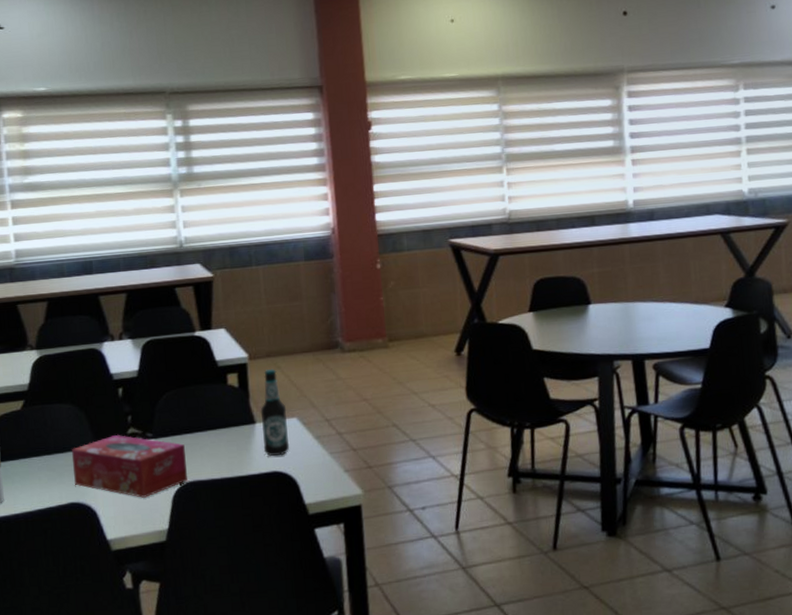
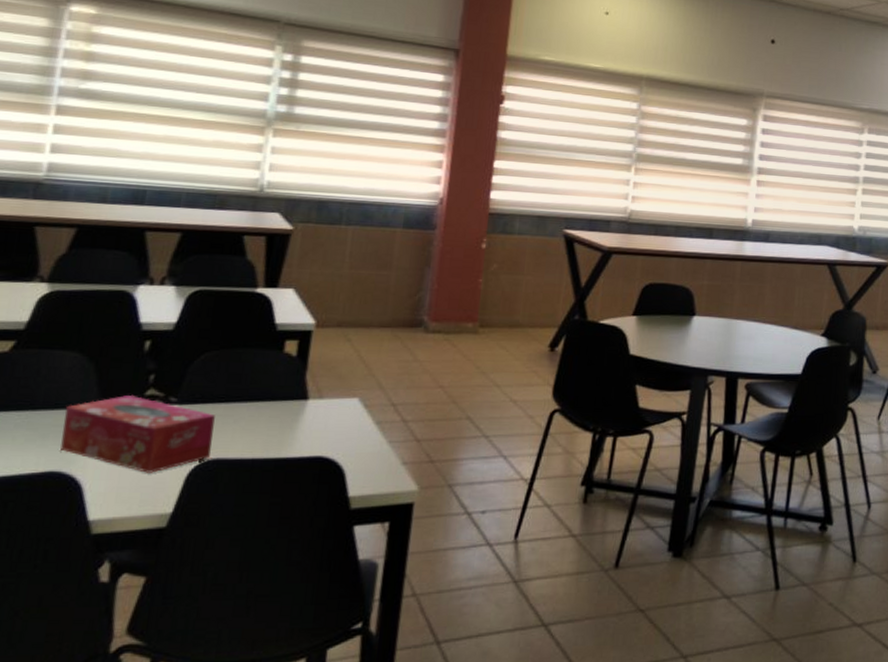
bottle: present [260,368,290,457] -> none [311,340,349,440]

